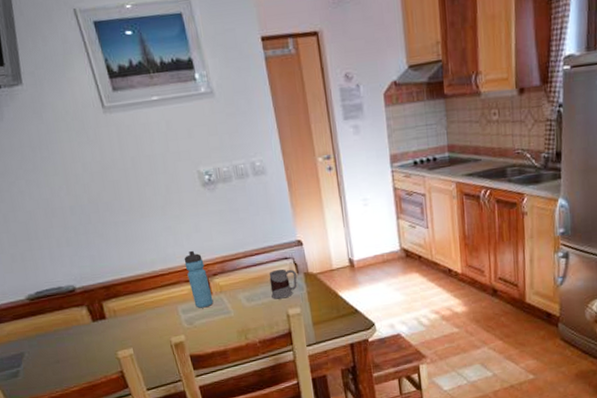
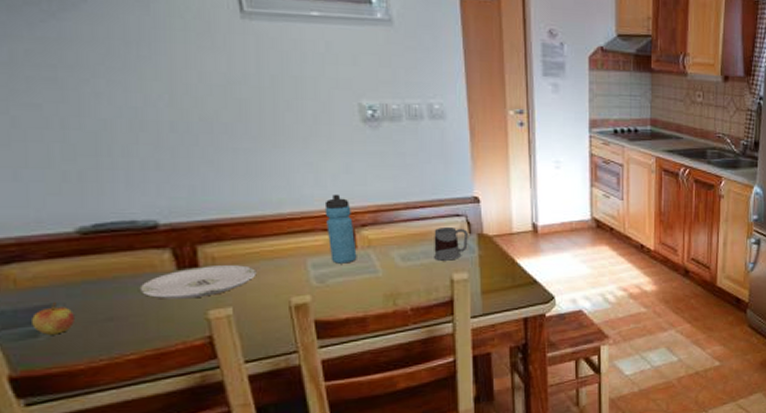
apple: none [12,350,37,375] -> present [32,301,74,335]
plate: none [71,315,145,345] -> present [139,265,257,299]

